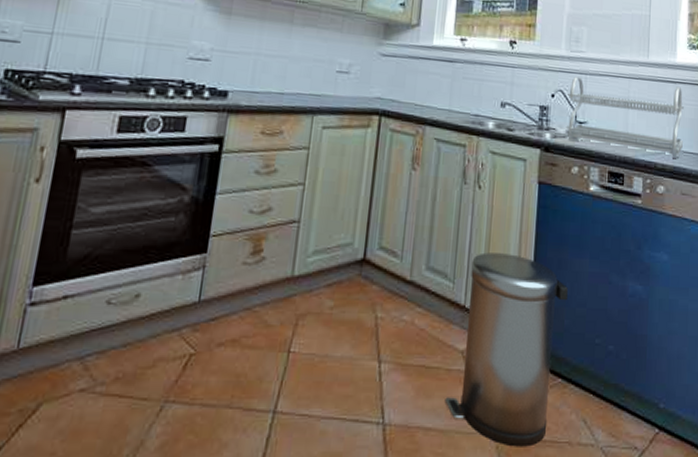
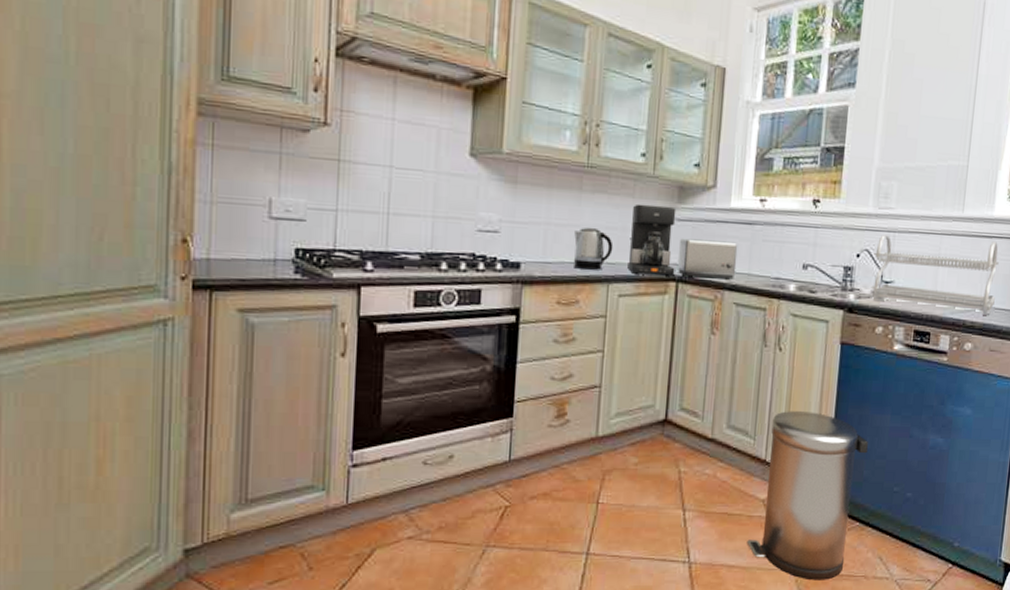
kettle: none [279,58,320,101] -> present [572,227,614,270]
coffee maker: none [332,38,382,110] -> present [627,203,677,276]
toaster: none [380,73,440,115] -> present [677,238,738,280]

